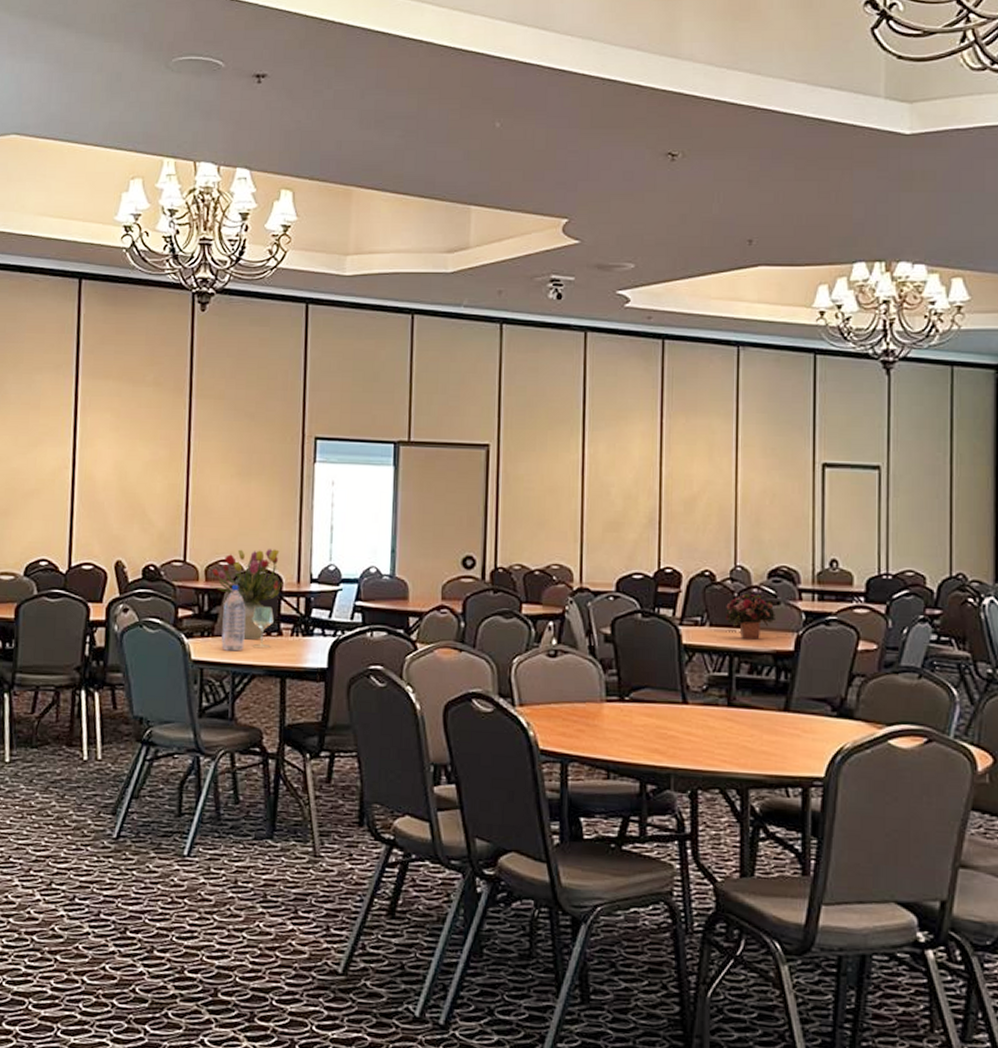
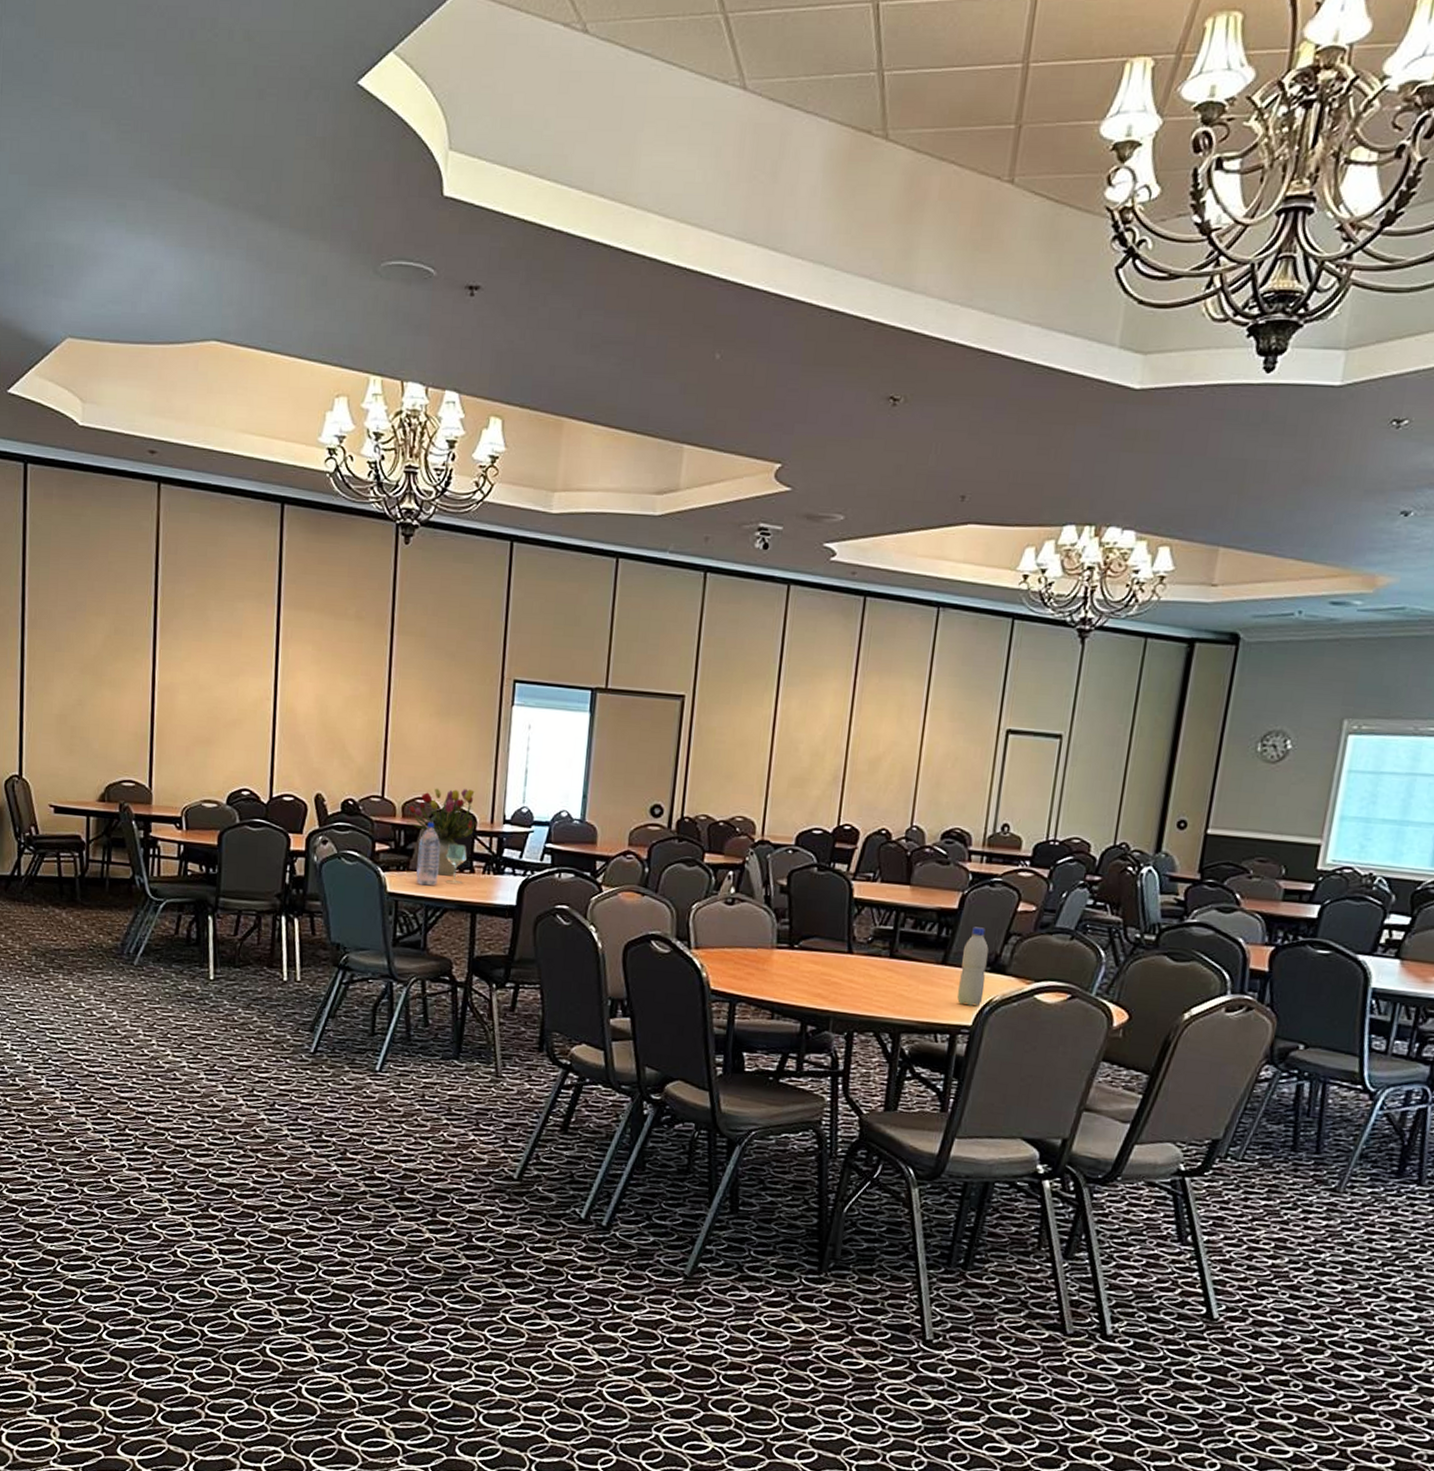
bouquet: present [724,594,775,640] -> none [896,853,944,897]
water bottle: none [804,669,834,756] -> present [957,926,989,1007]

